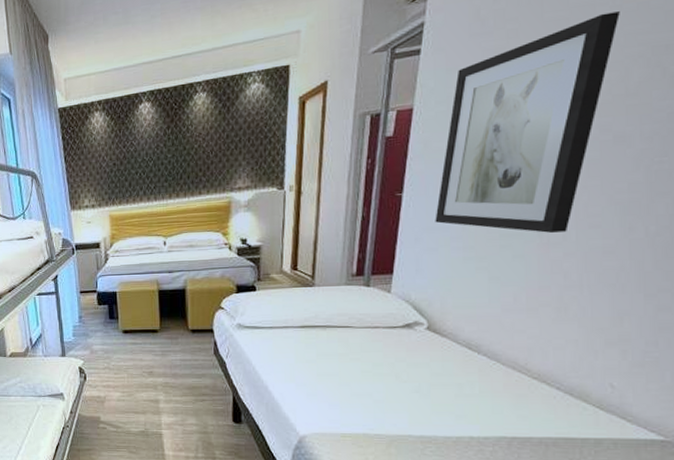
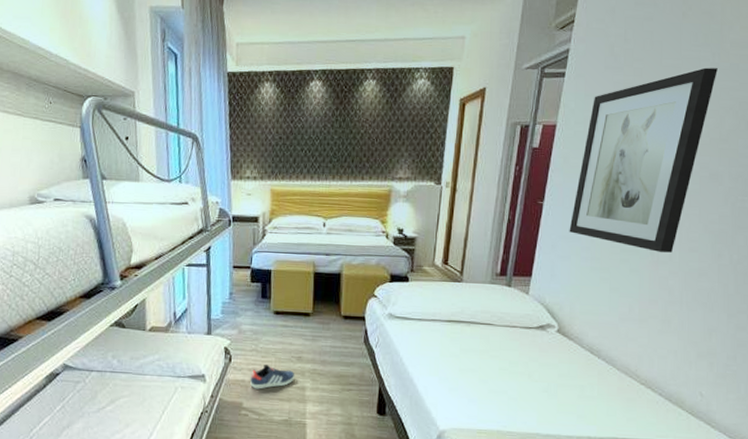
sneaker: none [105,381,148,404] -> present [250,365,295,390]

